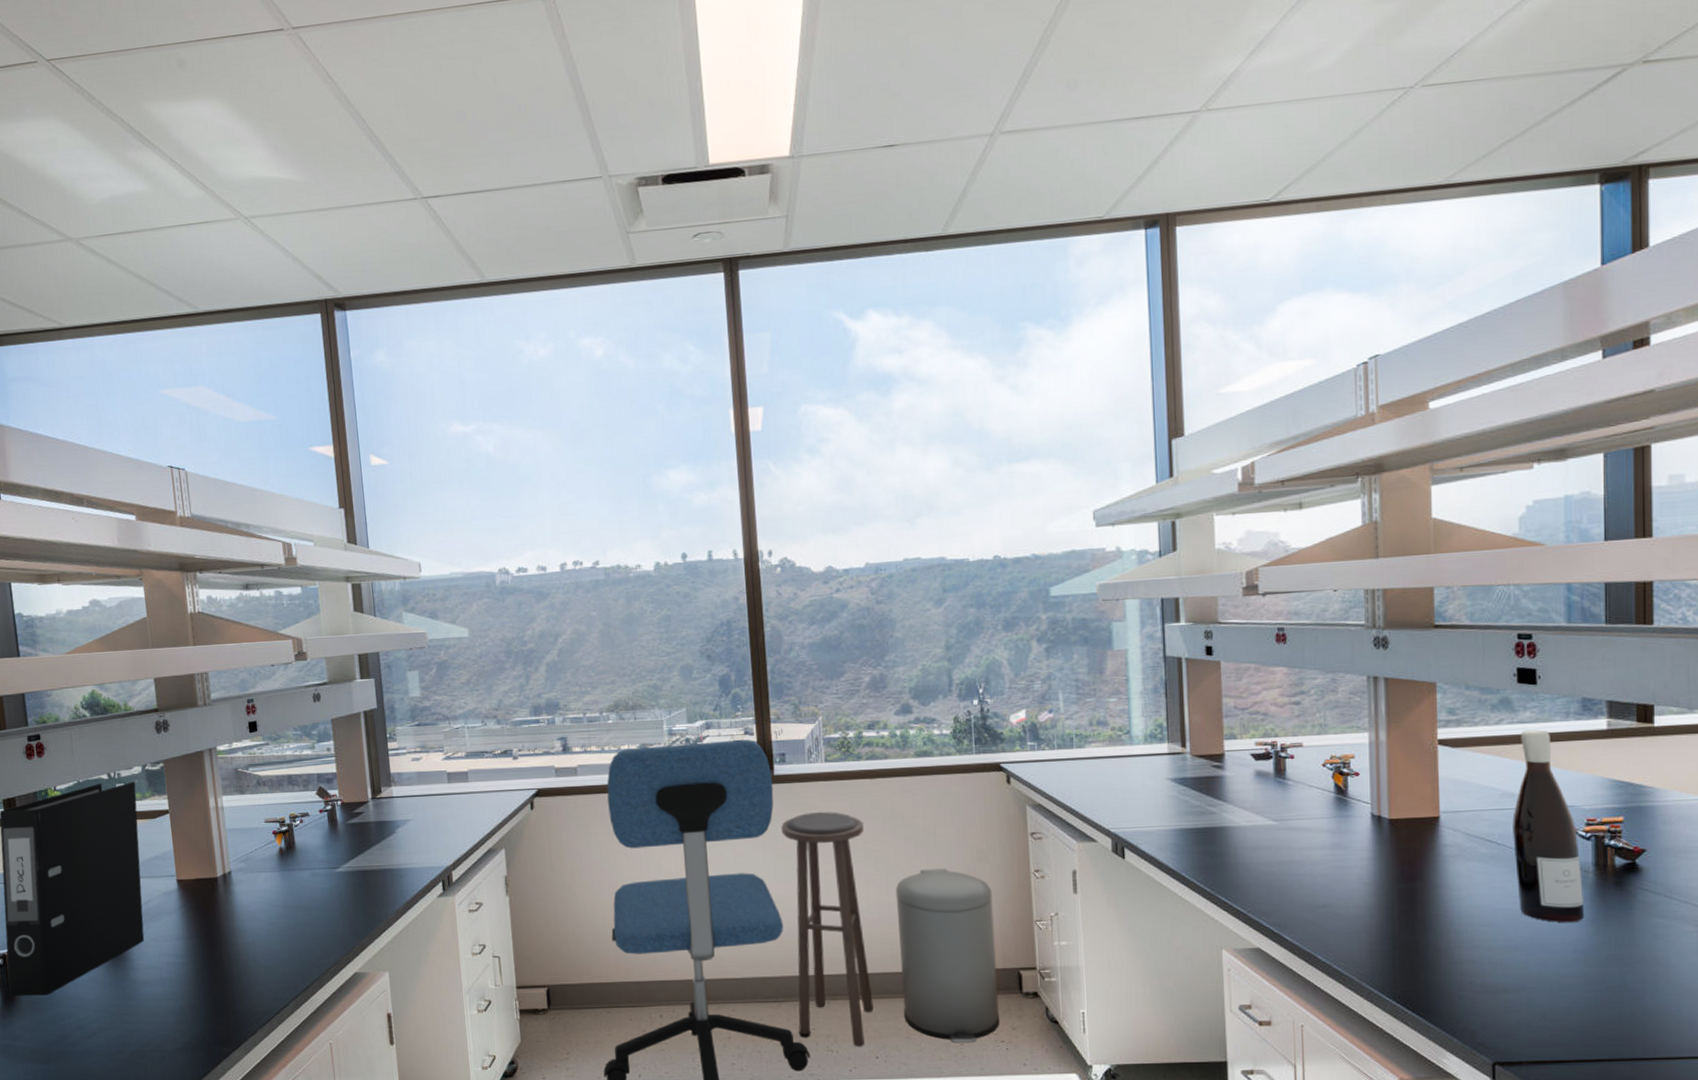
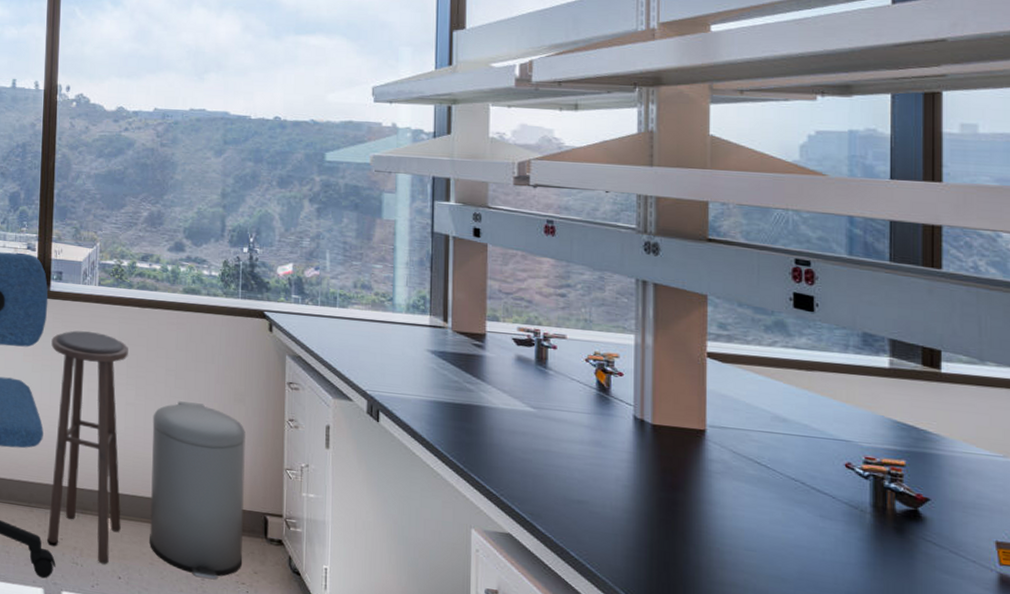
bottle: present [1512,729,1585,922] -> none [784,356,861,563]

